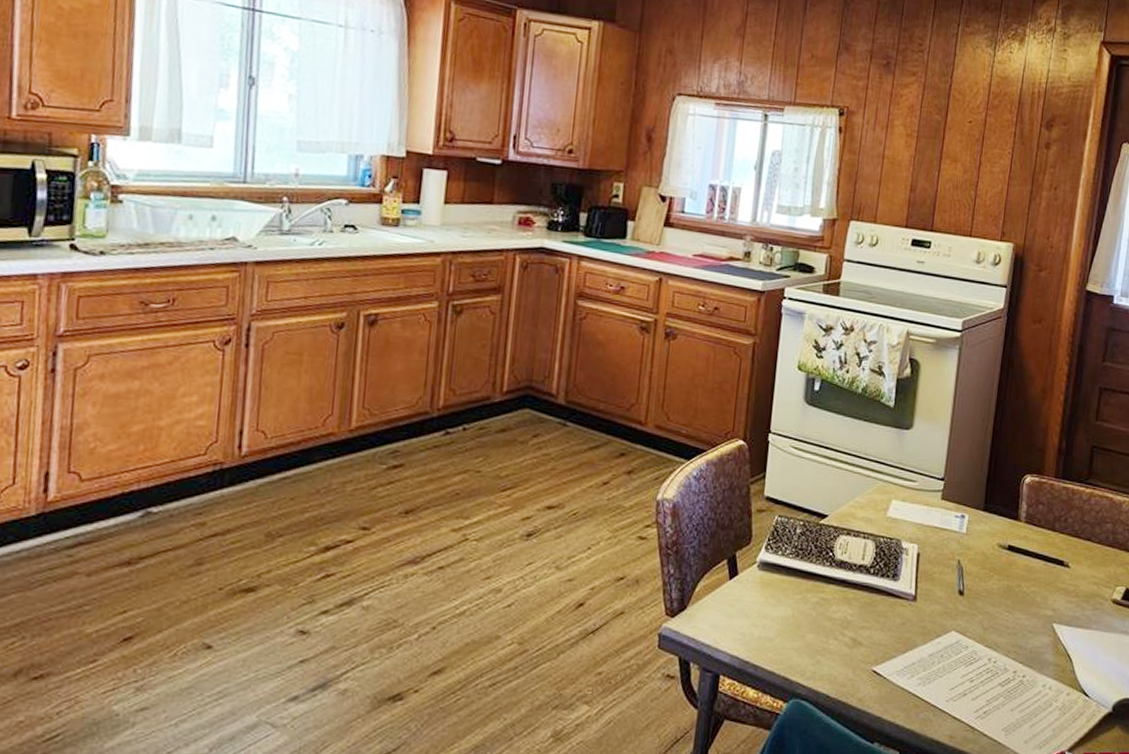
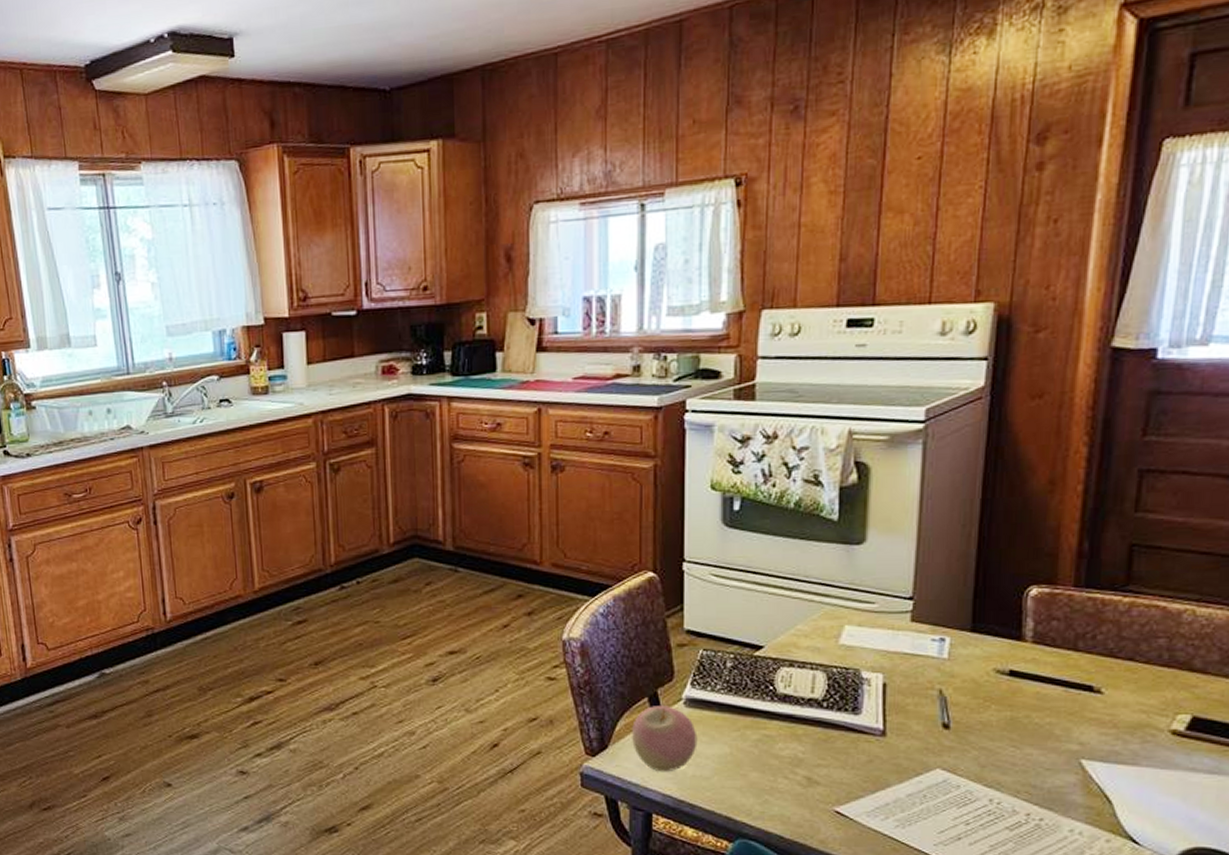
apple: none [709,568,767,634] -> present [632,706,698,772]

